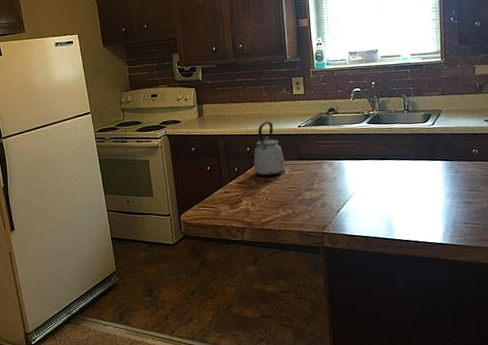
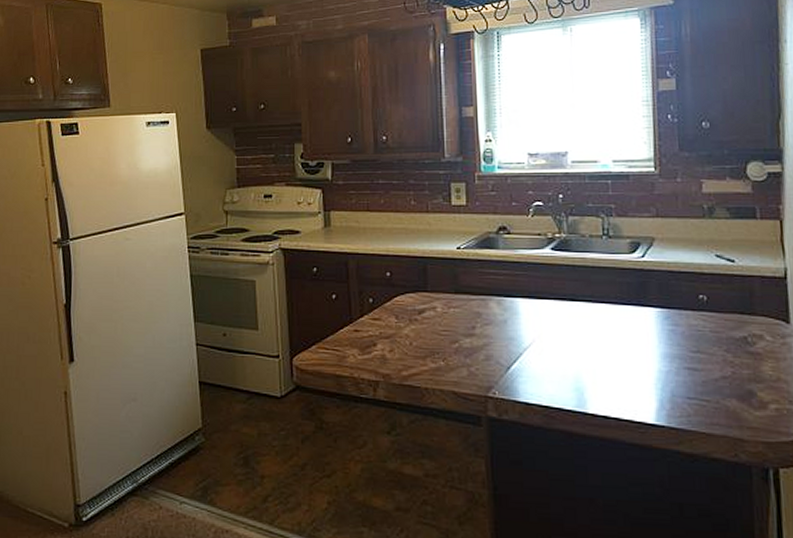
kettle: present [253,121,286,177] -> none [394,239,438,313]

